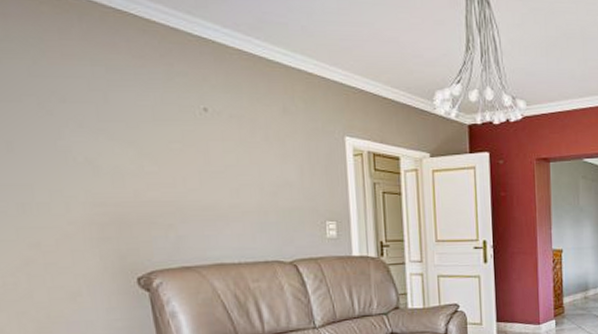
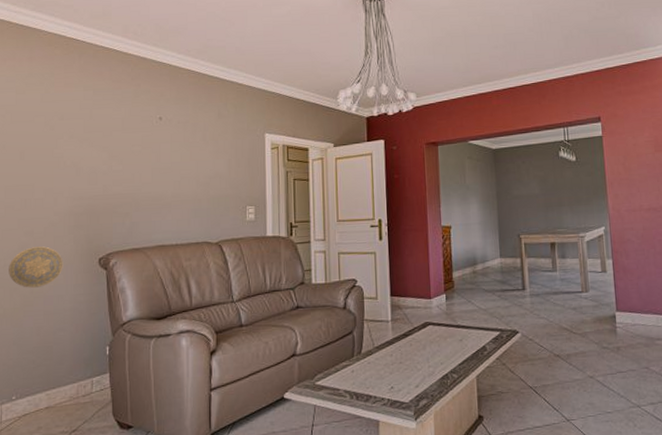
decorative plate: none [10,262,89,312] -> present [9,246,63,288]

